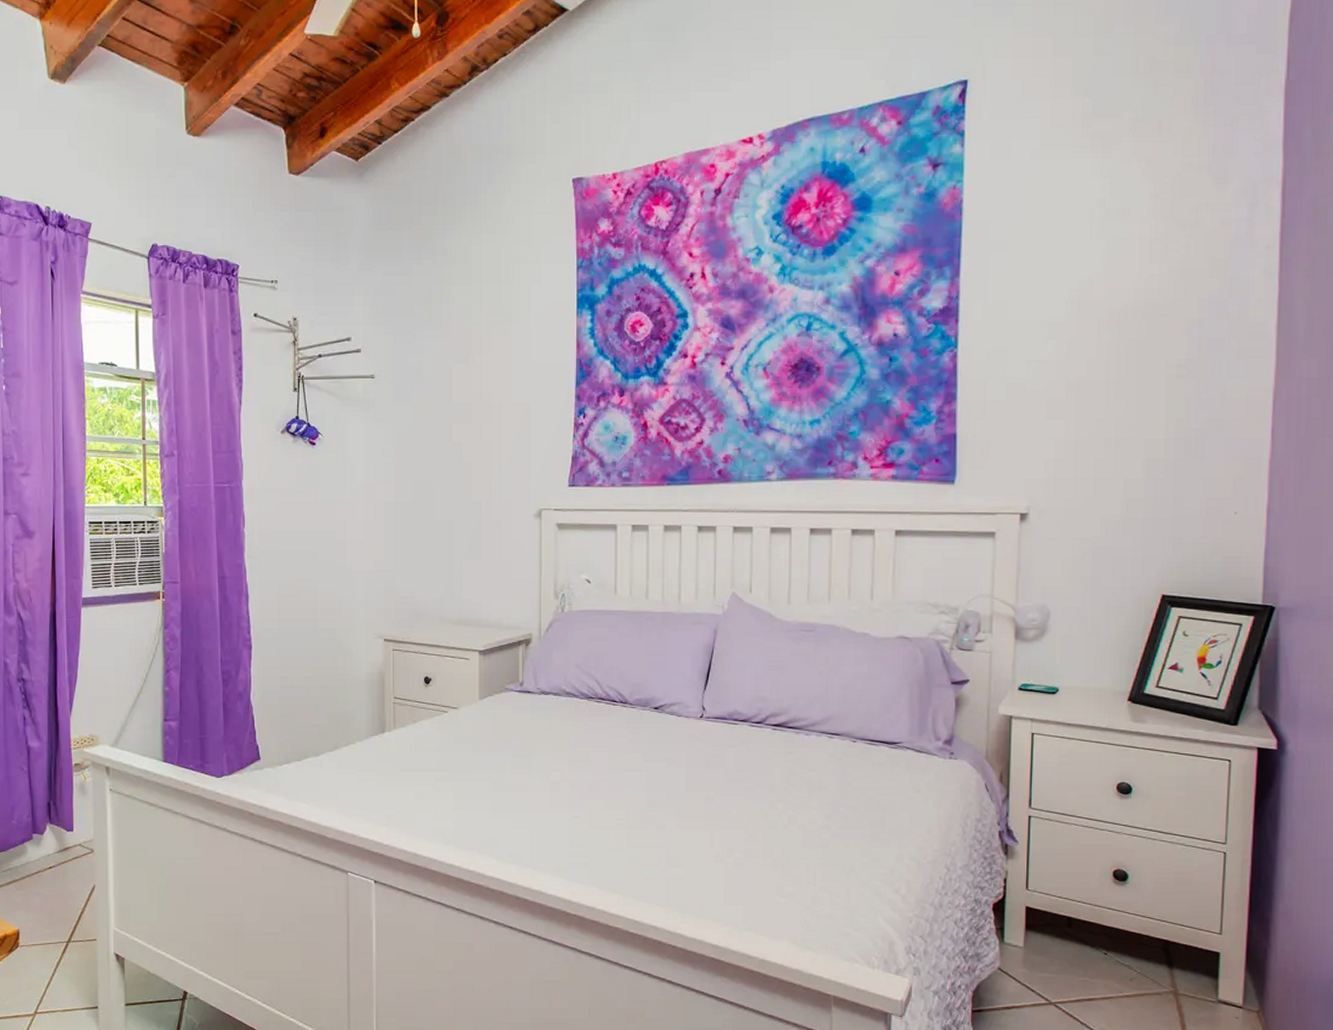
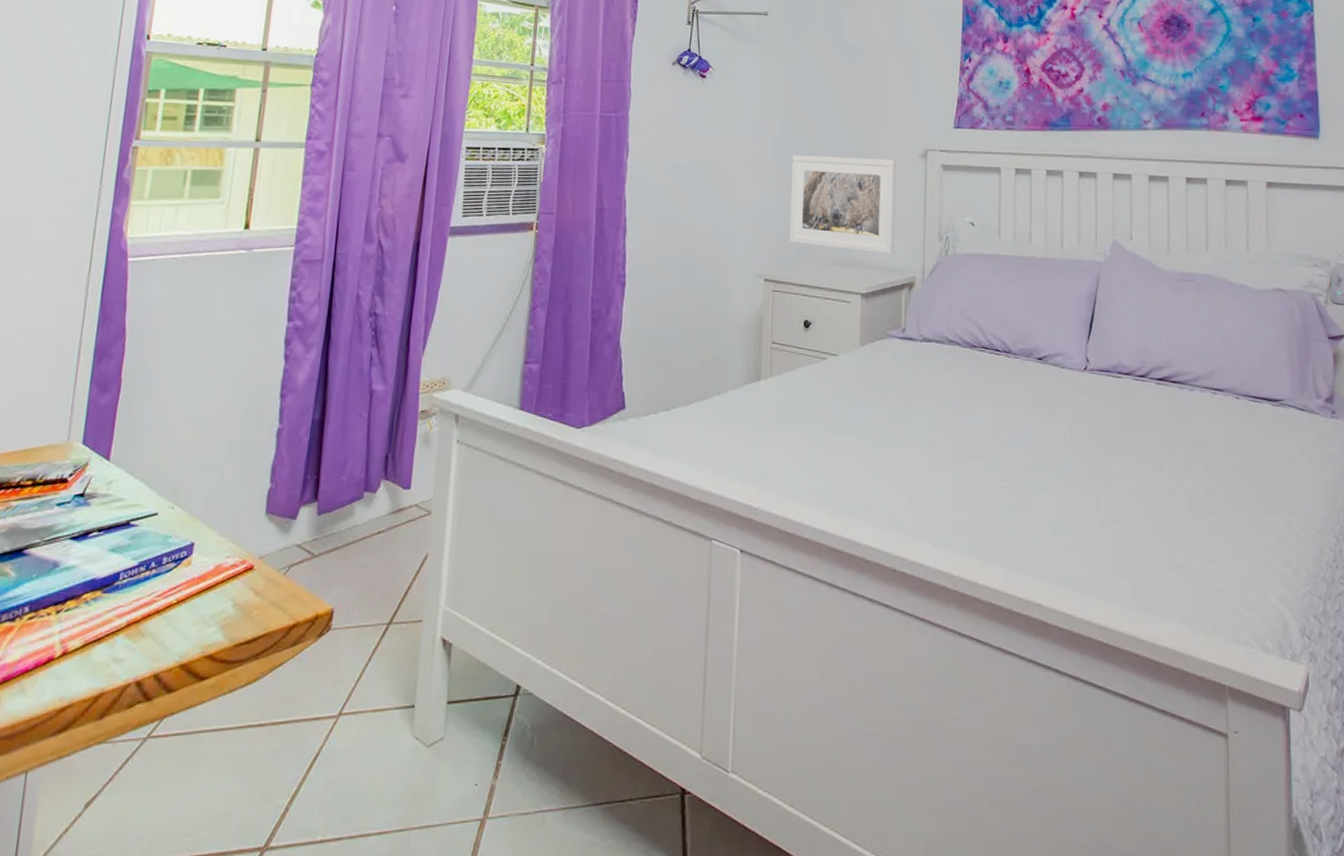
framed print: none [406,519,511,613] -> present [789,155,897,255]

